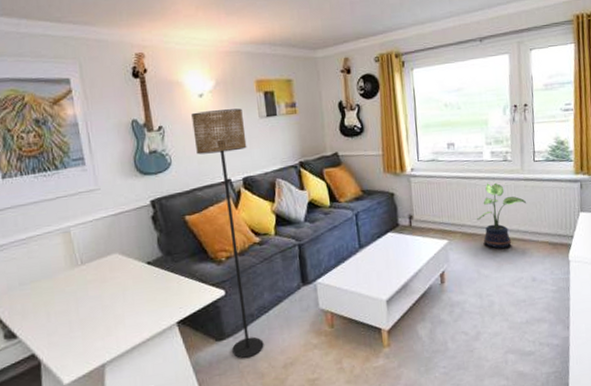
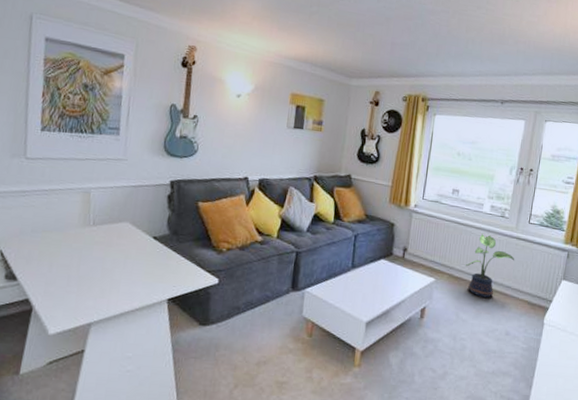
floor lamp: present [191,108,264,358] -> none [212,110,273,348]

